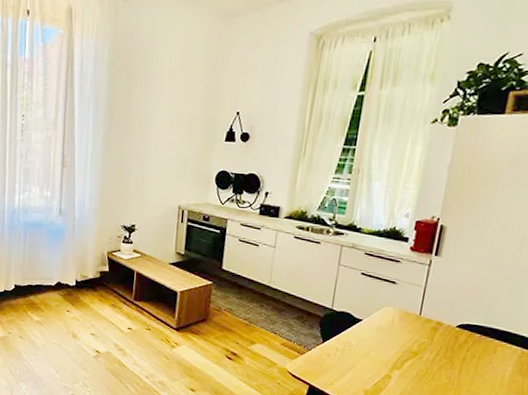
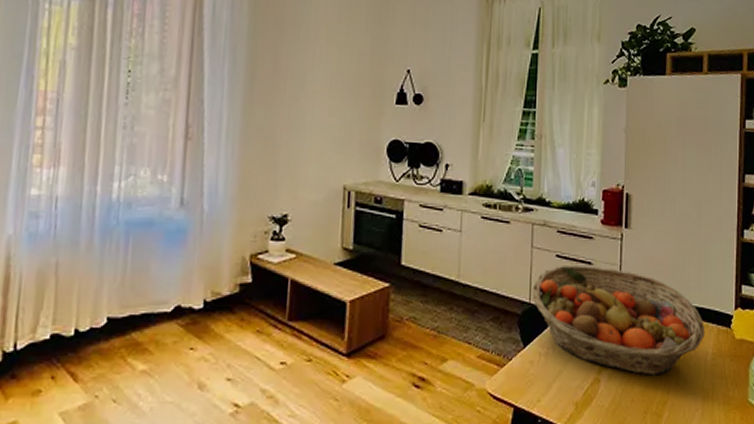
fruit basket: none [334,282,508,382] -> present [532,266,705,376]

